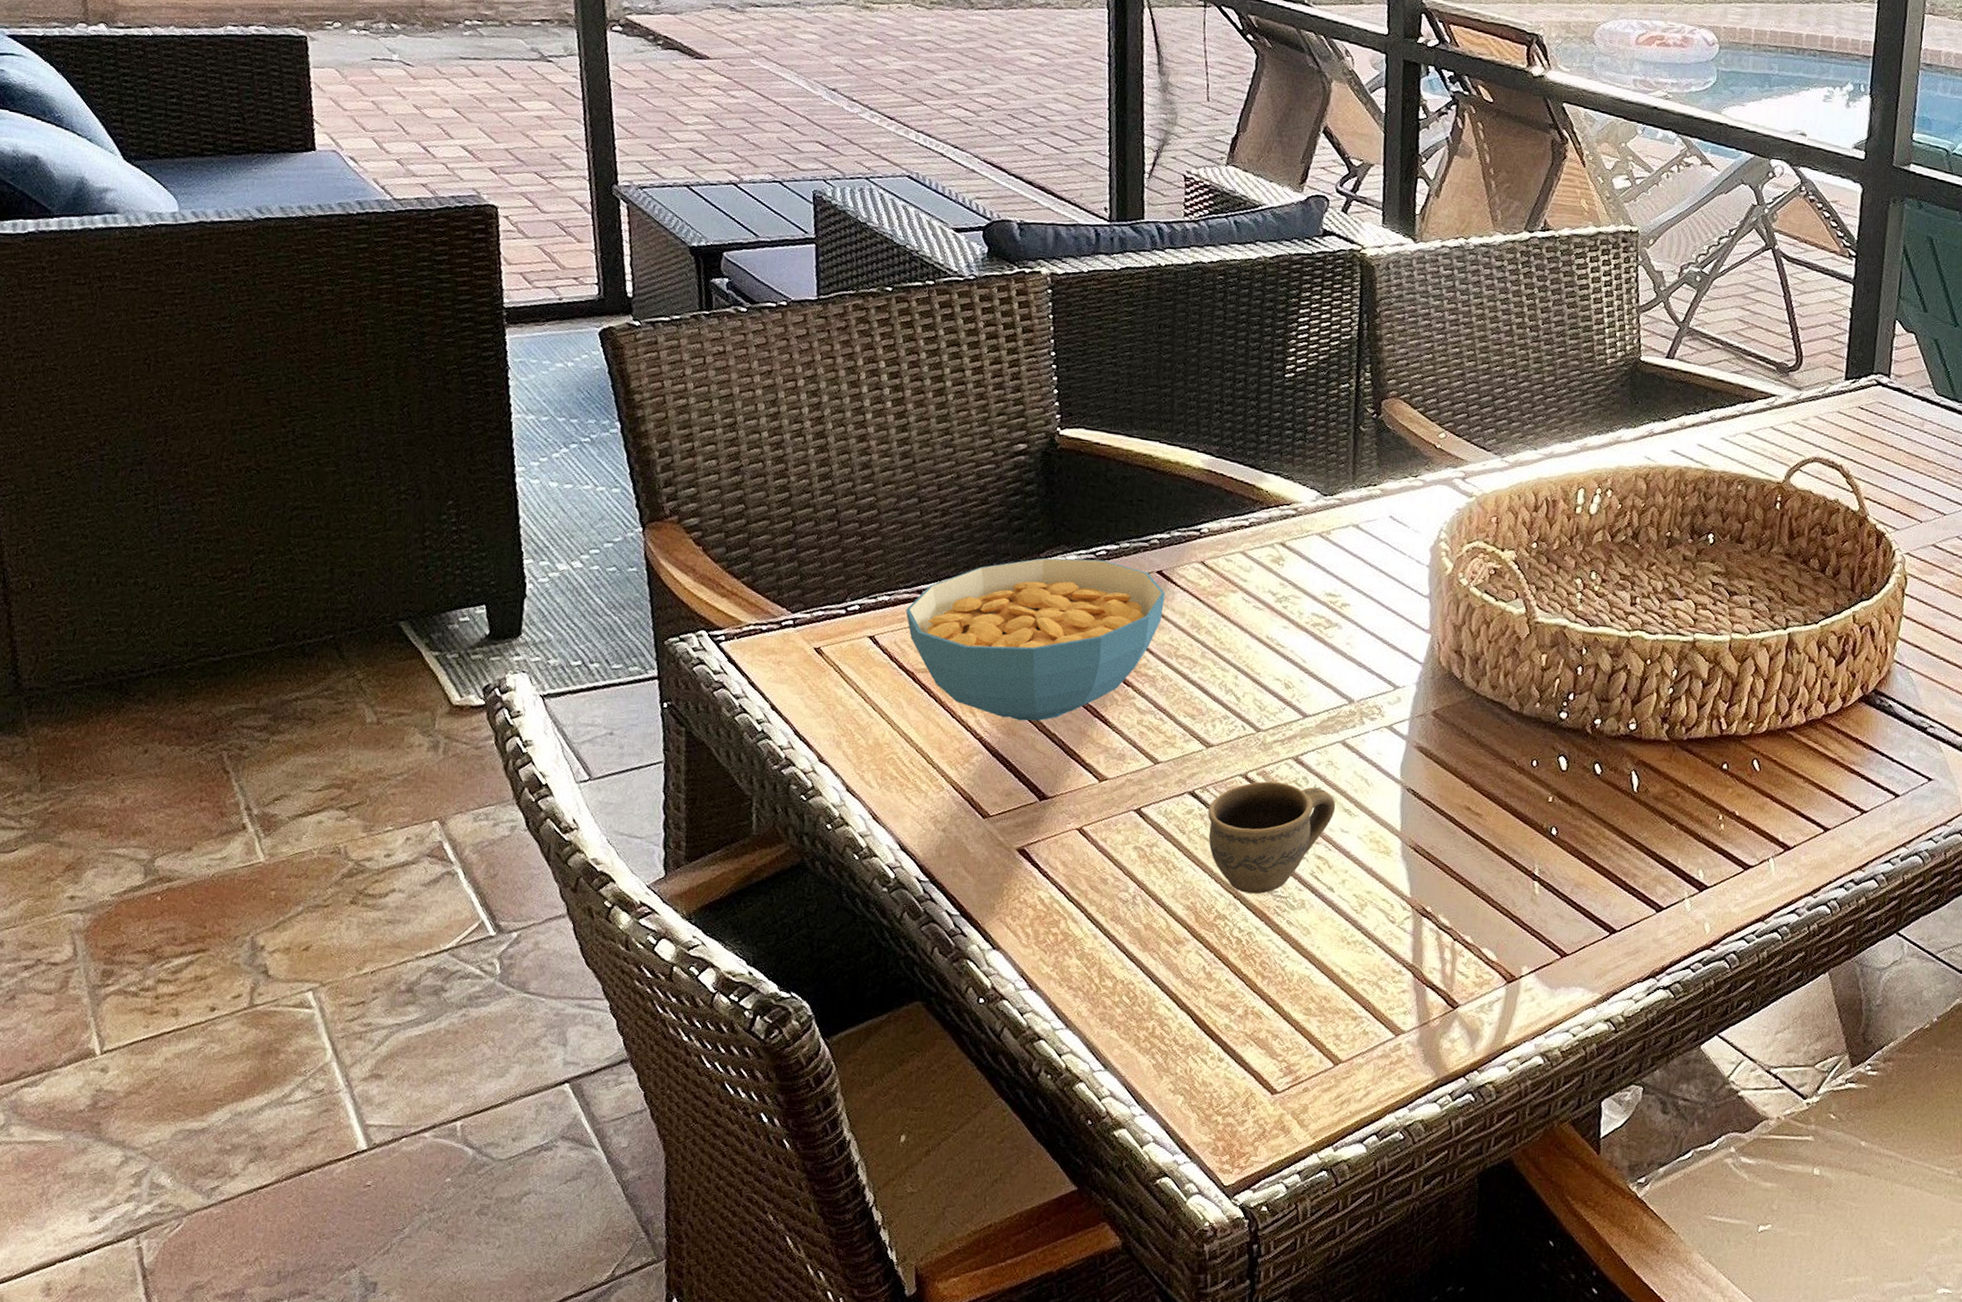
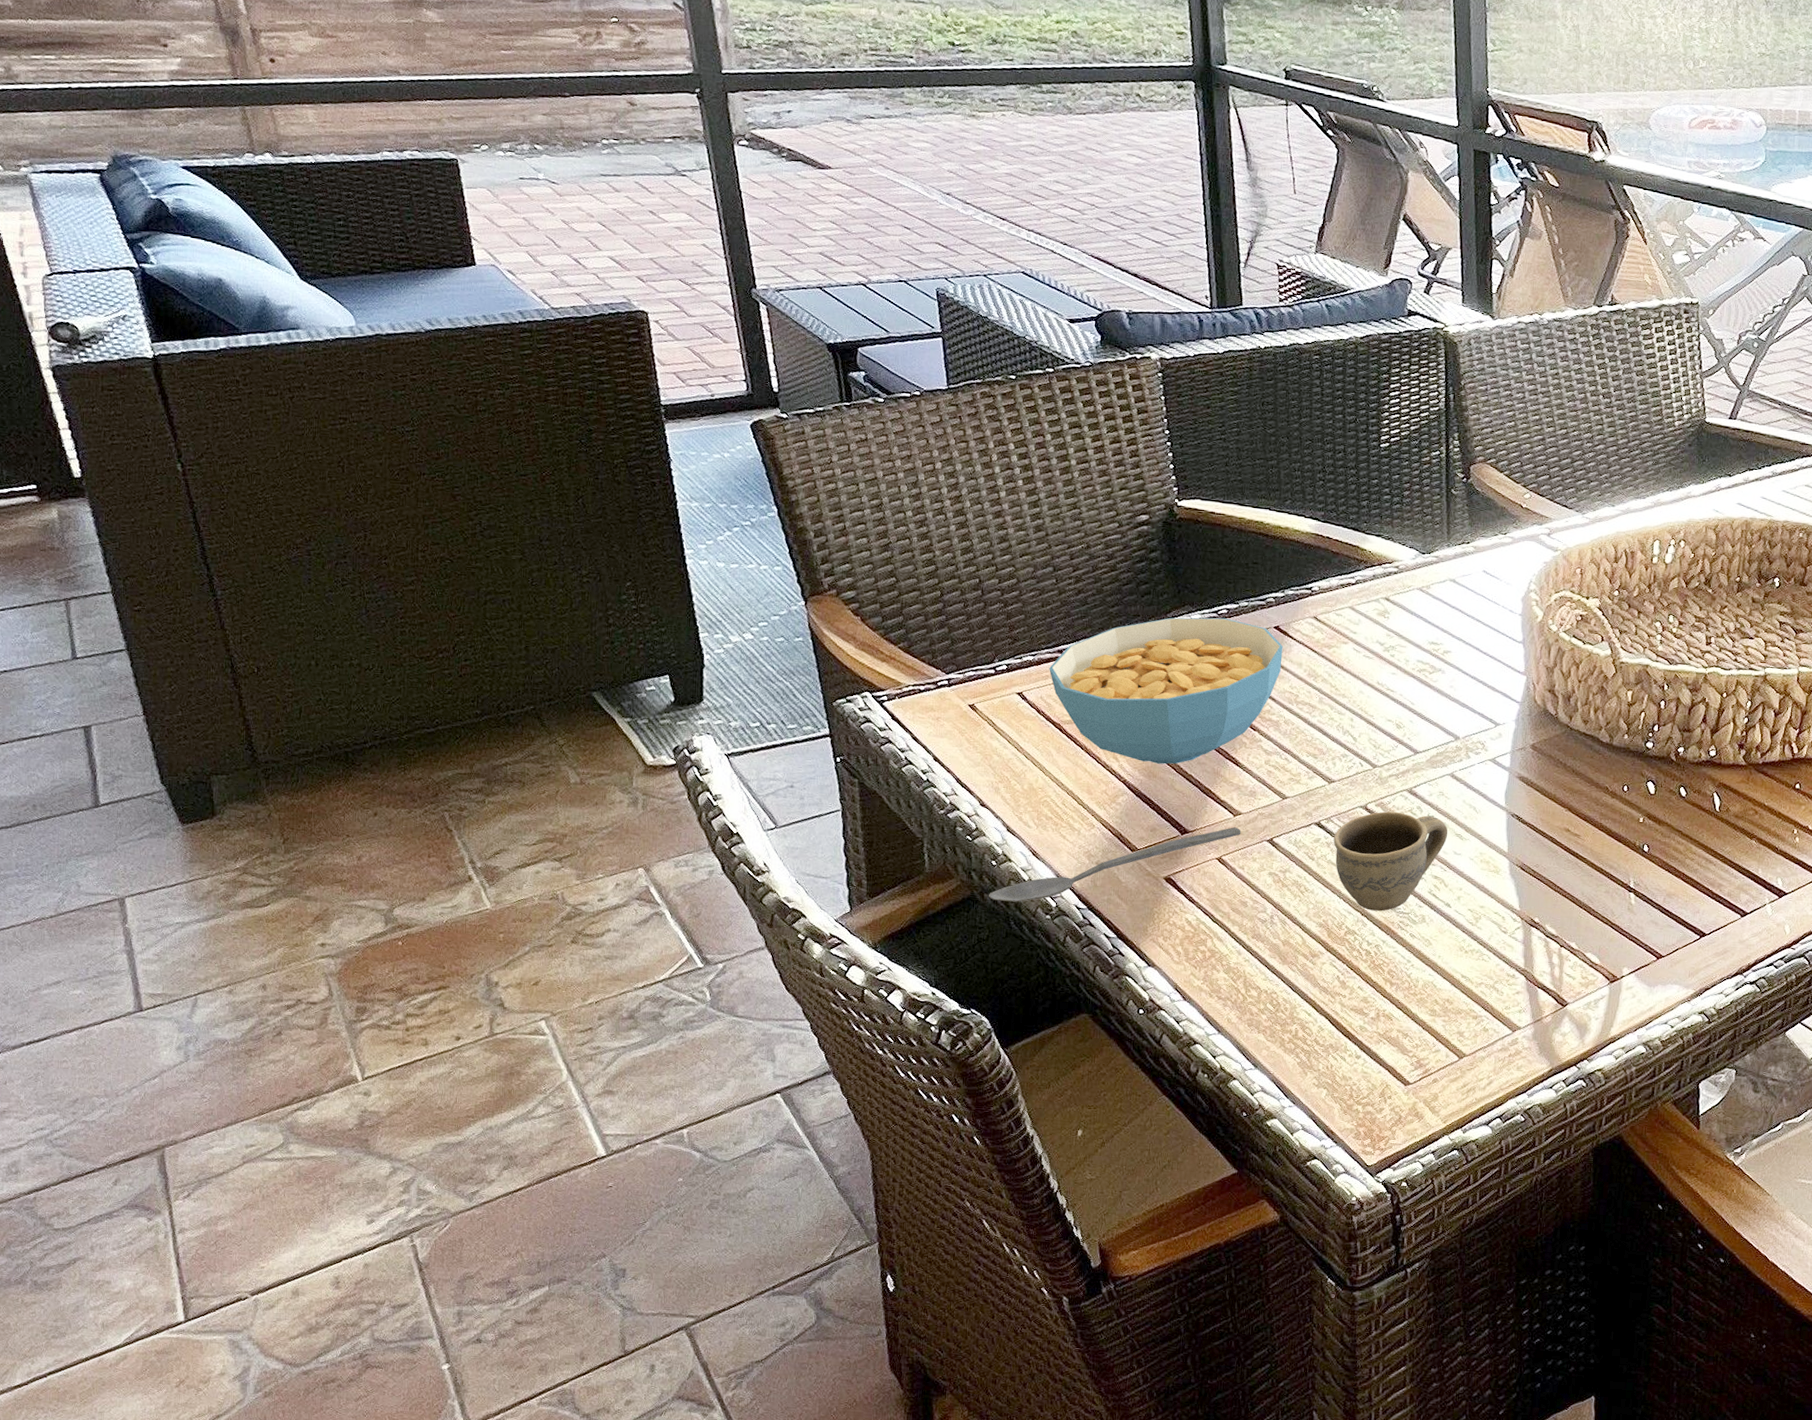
spoon: none [820,794,1106,872] -> present [989,827,1241,902]

